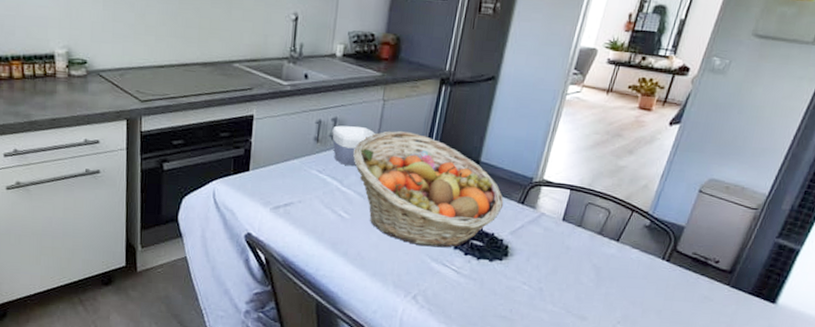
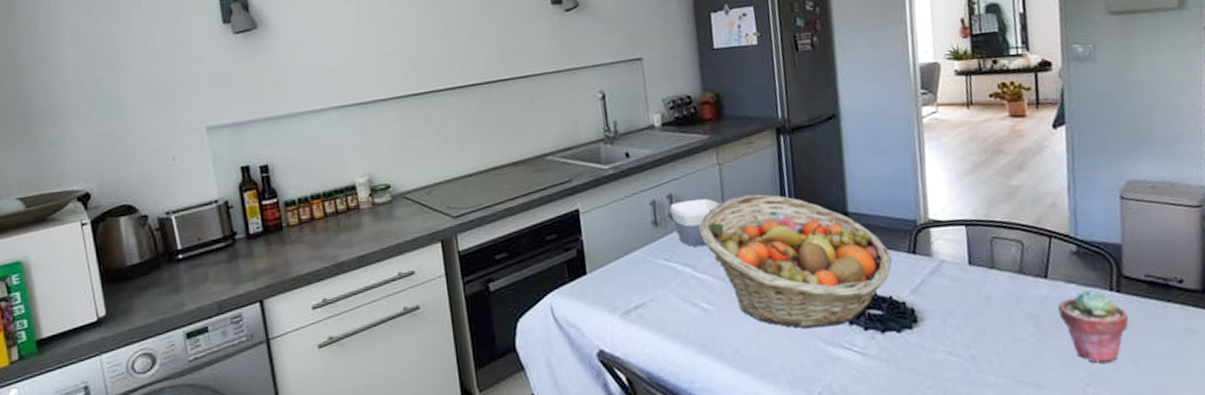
potted succulent: none [617,255,668,311] -> present [1057,289,1129,364]

